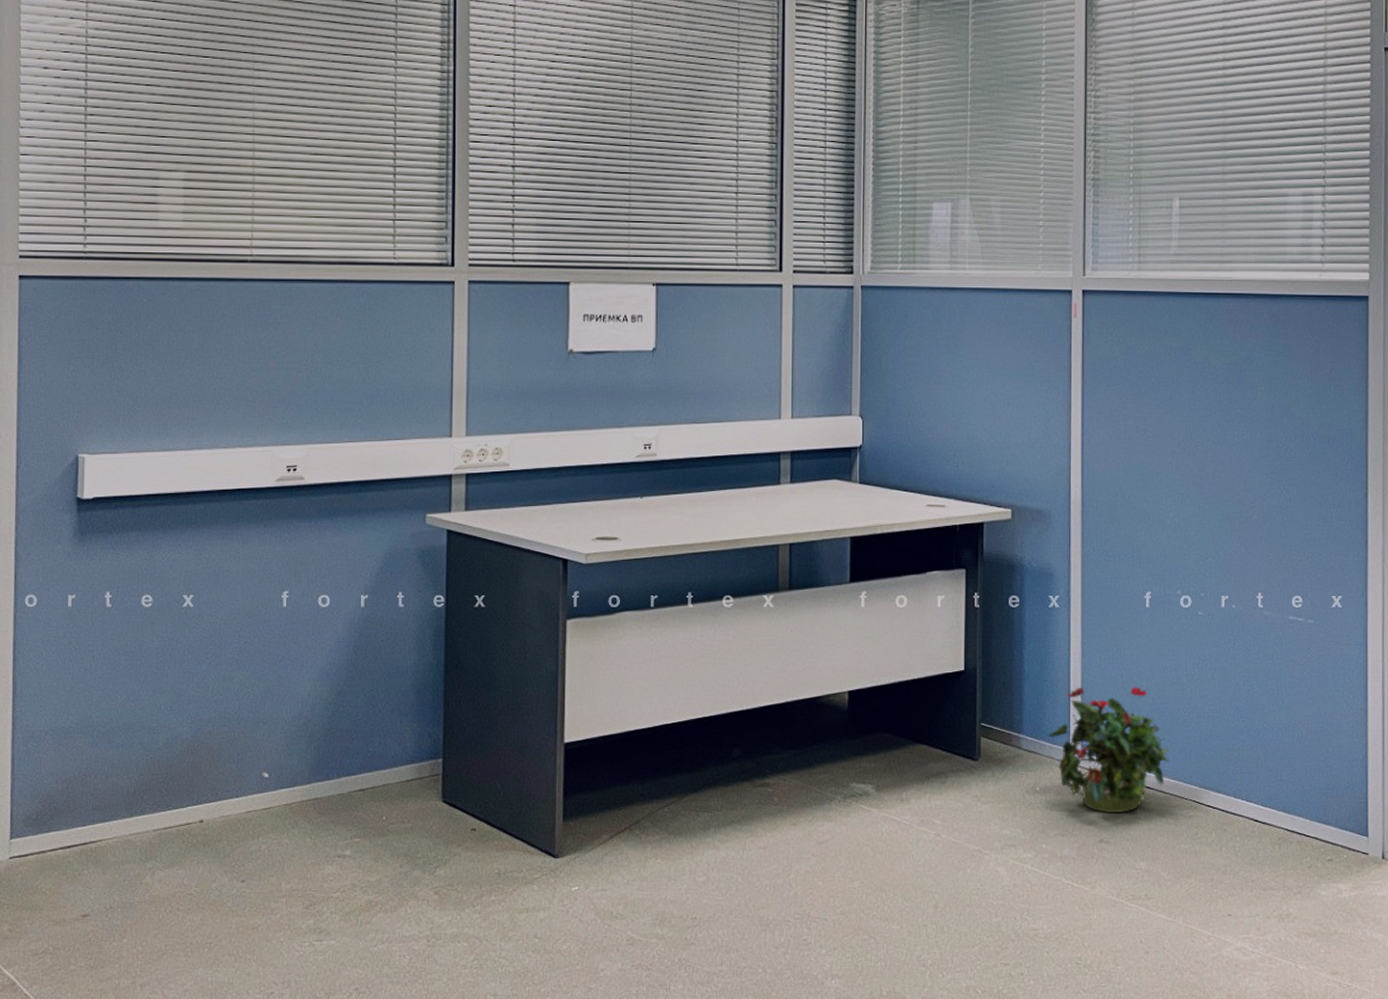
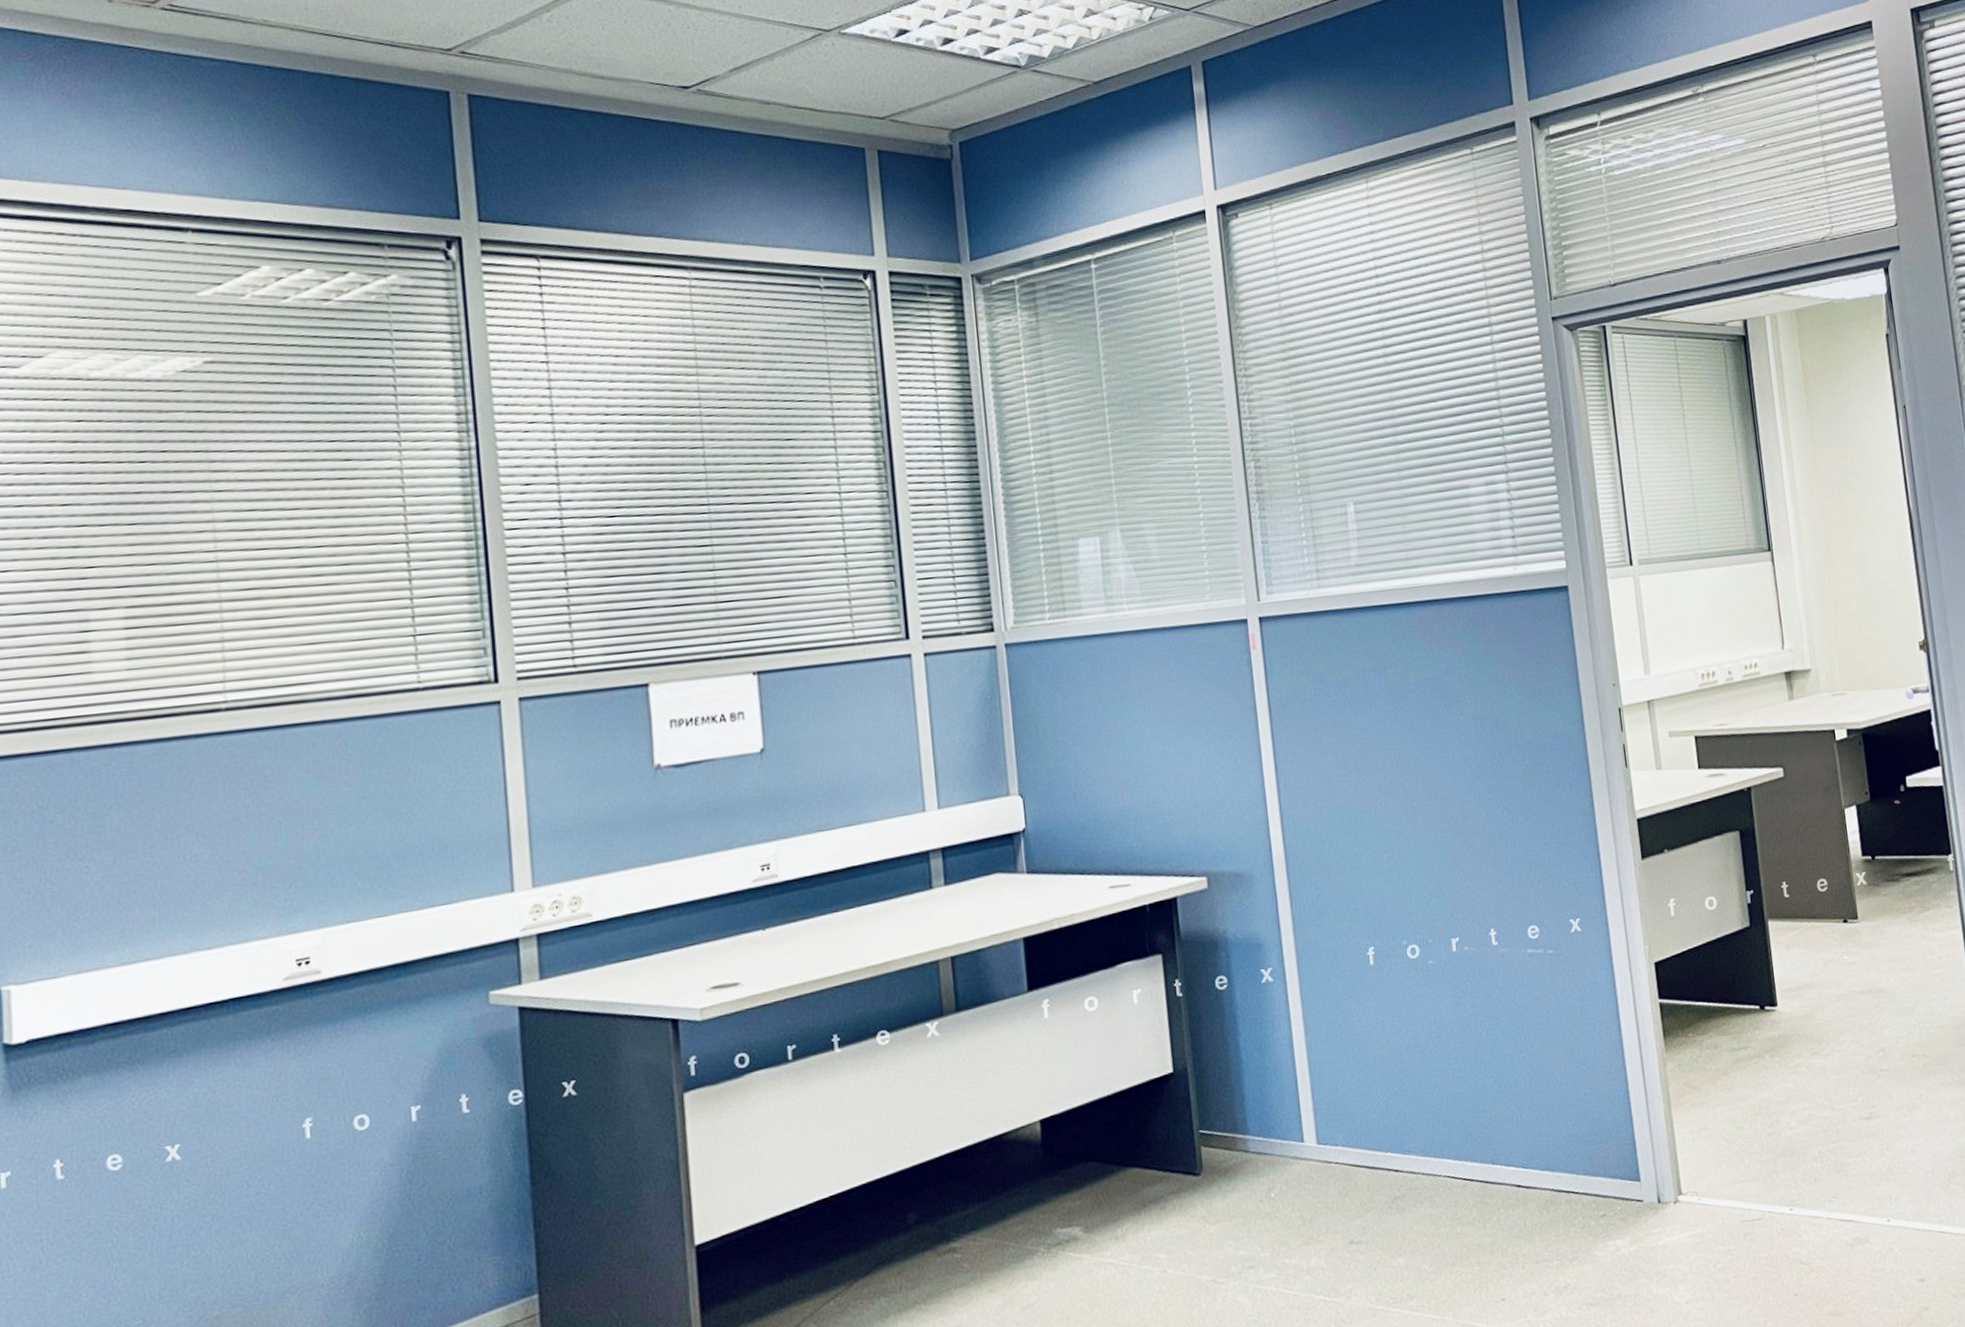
potted plant: present [1047,686,1170,814] -> none [1276,1056,1417,1210]

